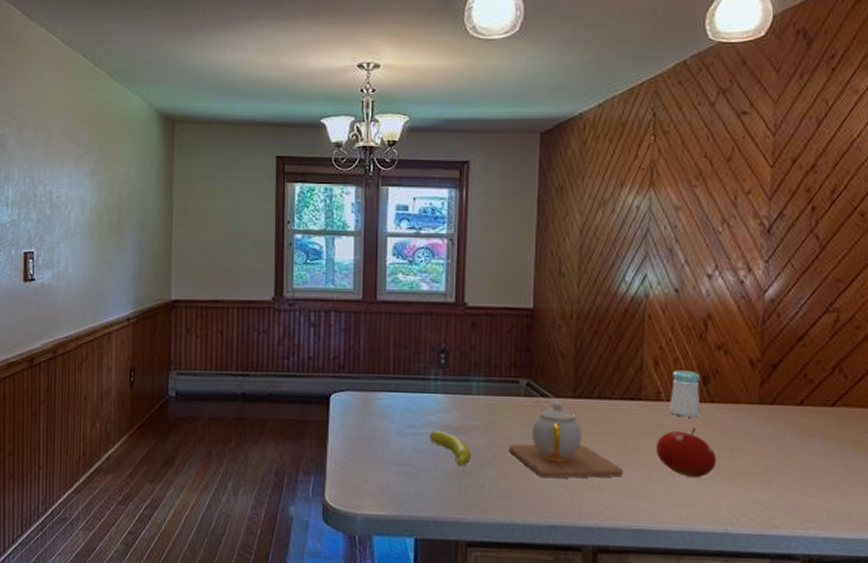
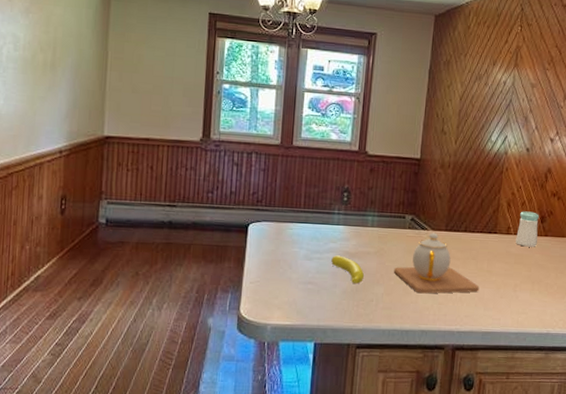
fruit: present [655,428,717,477] -> none [503,255,546,292]

